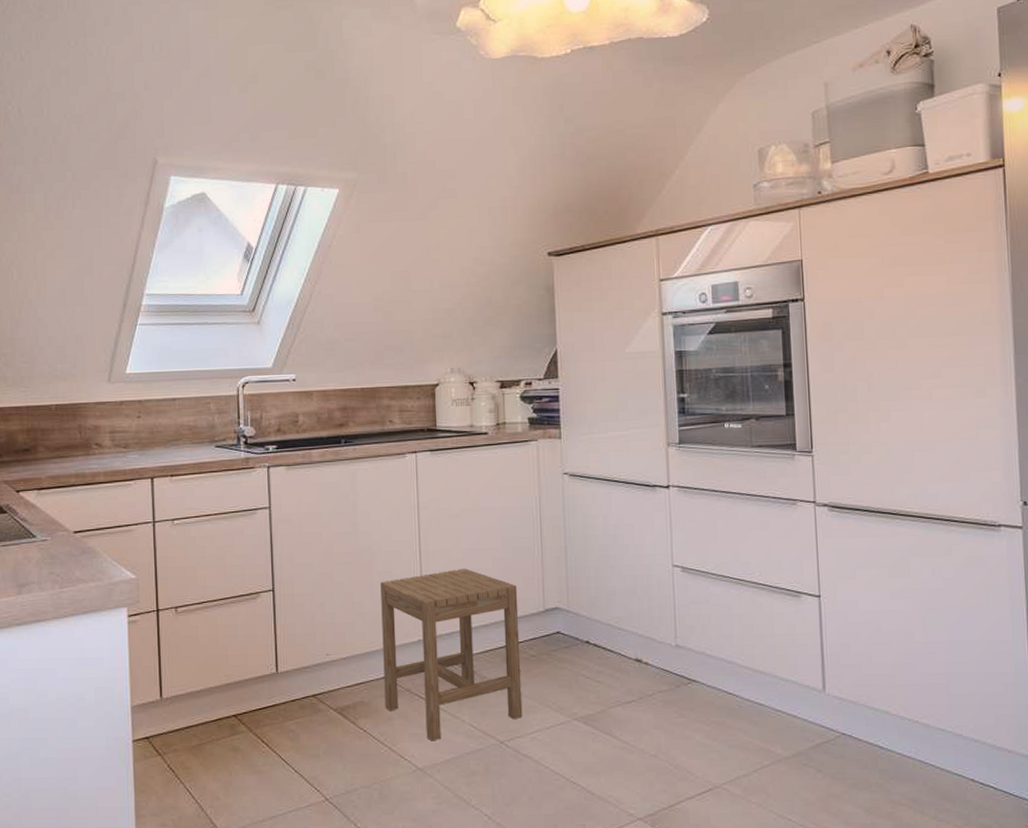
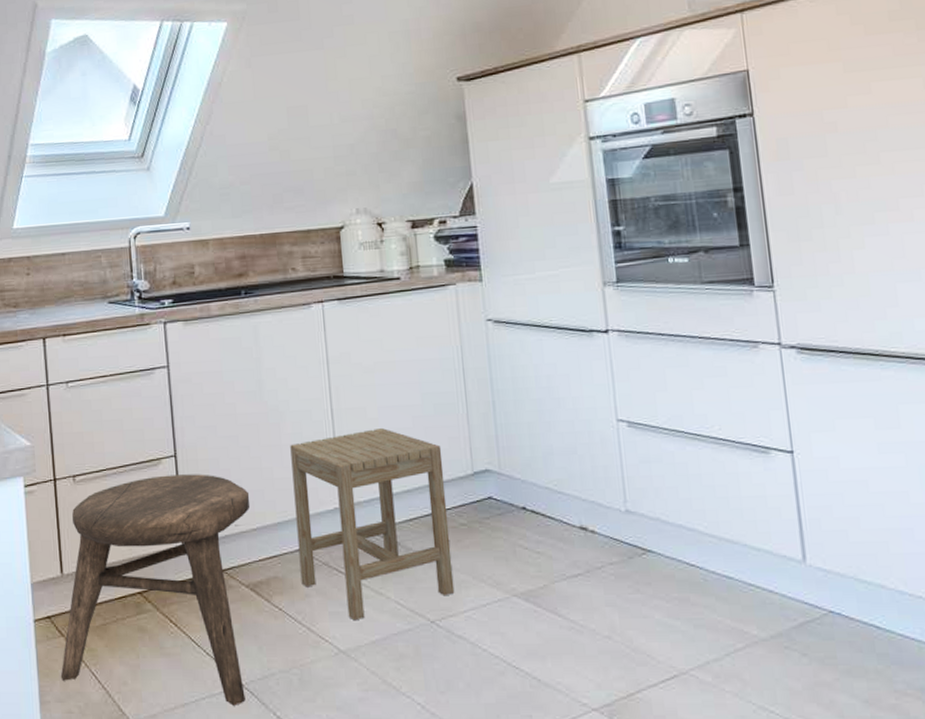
stool: none [156,607,341,818] -> present [60,474,251,706]

